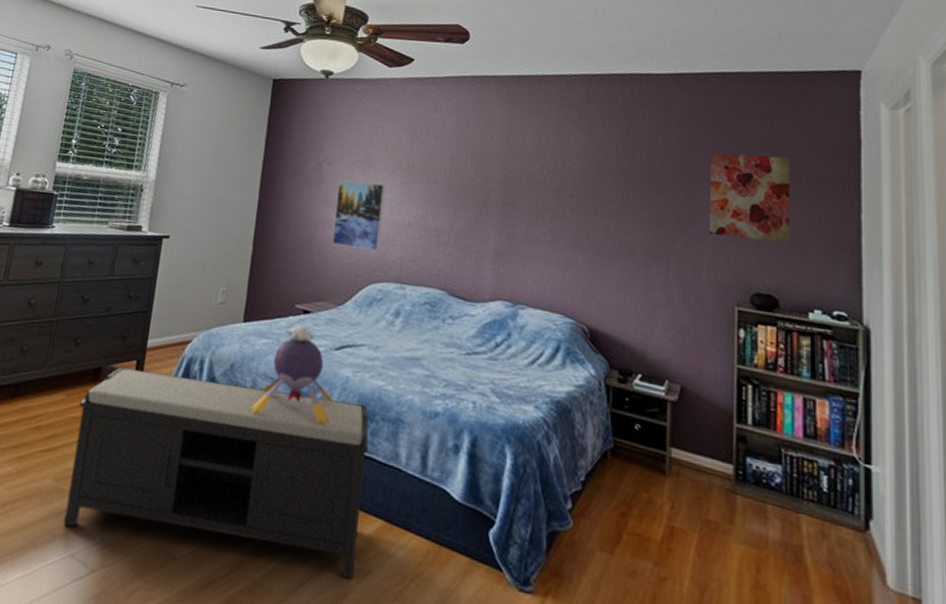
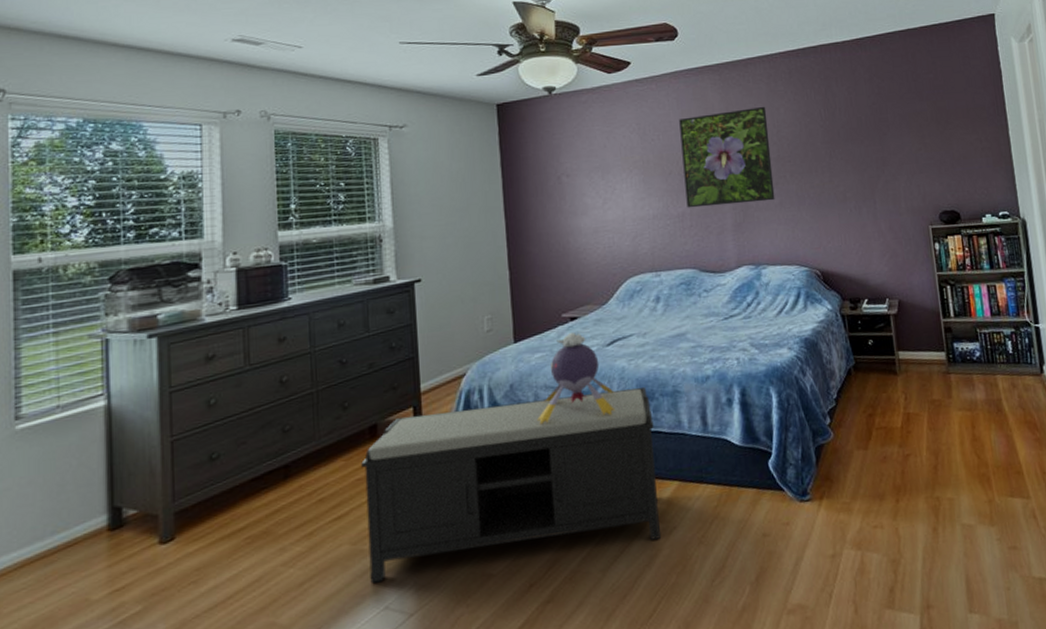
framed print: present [331,180,385,251] -> none [580,184,632,251]
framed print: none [447,126,555,236] -> present [679,106,775,208]
wall art: present [709,153,790,243] -> none [893,95,961,172]

